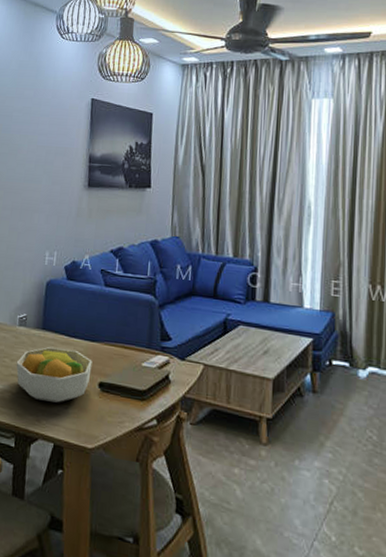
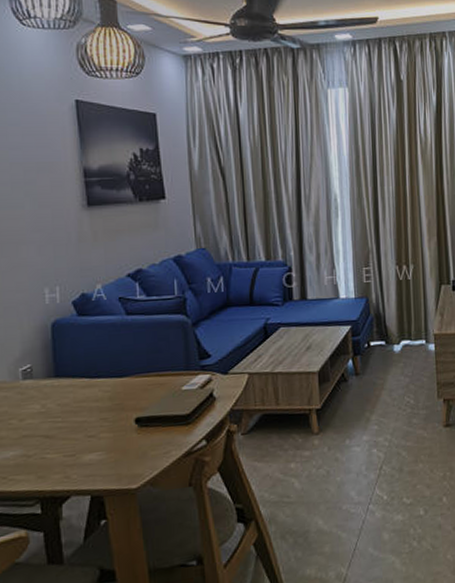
fruit bowl: present [16,346,93,403] -> none [27,390,124,455]

